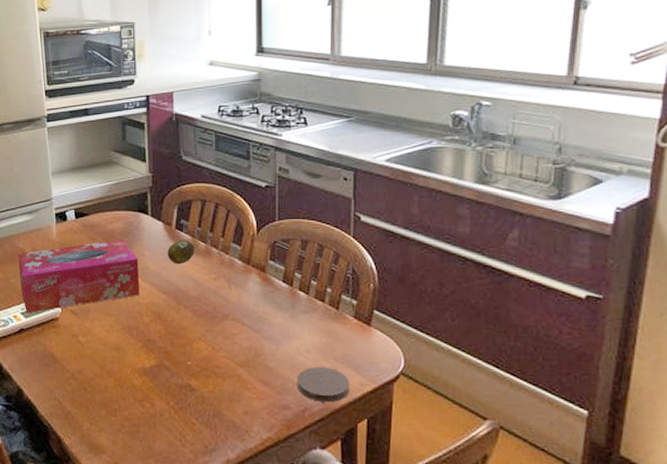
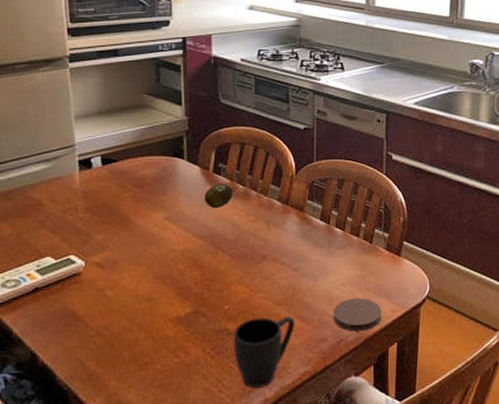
tissue box: present [17,239,140,314] -> none [32,185,174,271]
mug: none [195,376,257,448] -> present [233,315,295,388]

